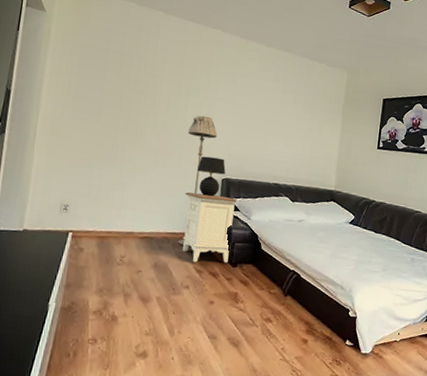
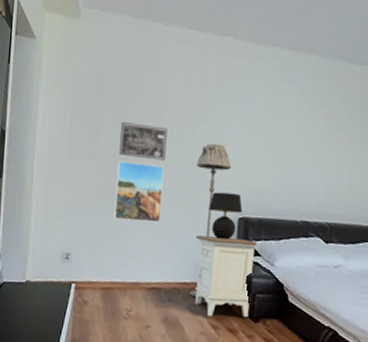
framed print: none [112,125,160,180] -> present [114,161,164,223]
wall art: none [120,92,164,127] -> present [119,122,168,161]

